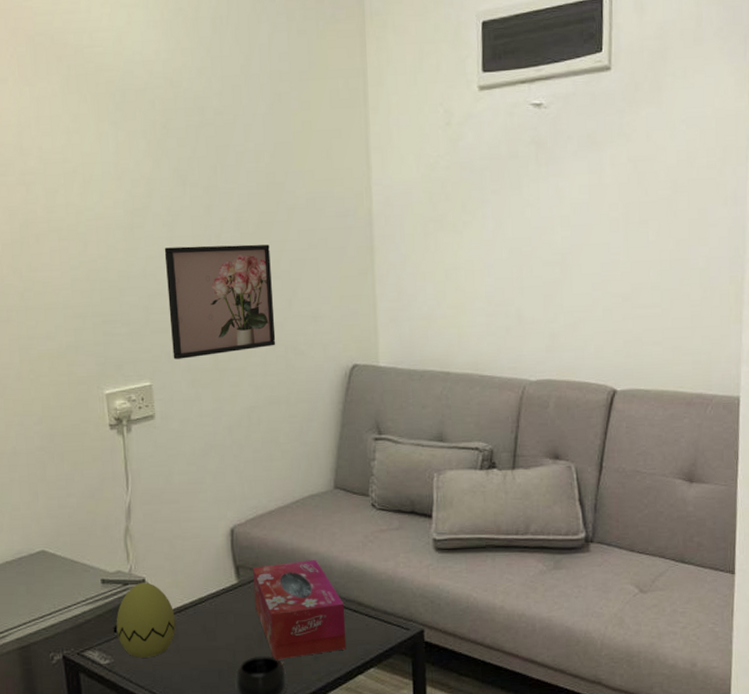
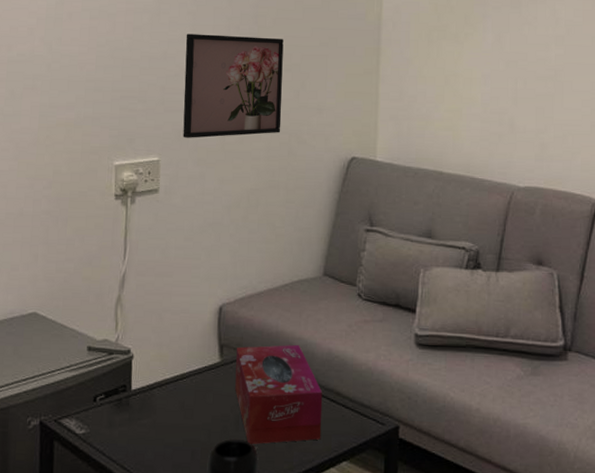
decorative egg: present [116,582,176,658] -> none [96,353,155,431]

